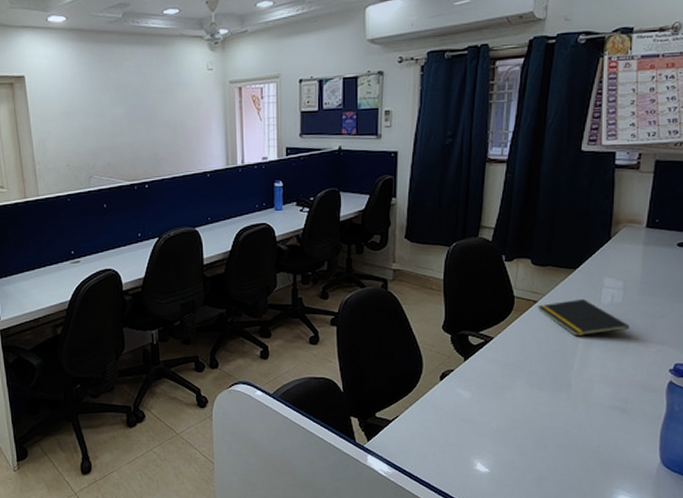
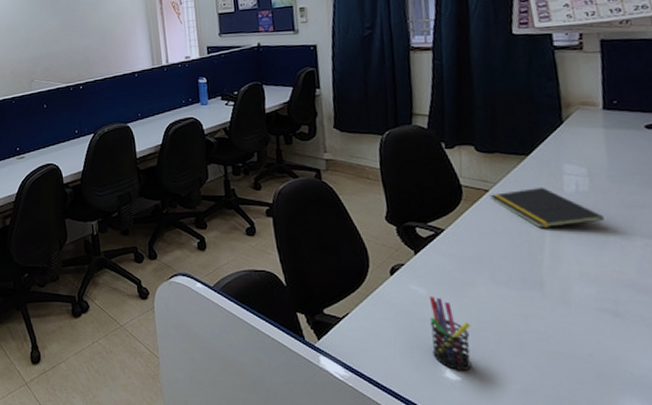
pen holder: none [468,399,504,463] -> present [428,297,472,370]

